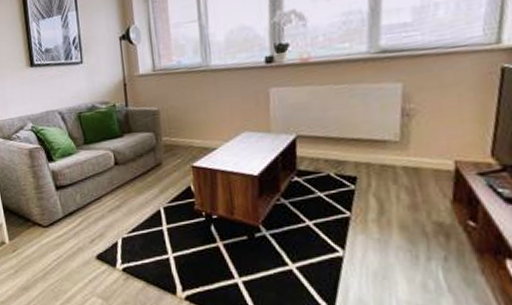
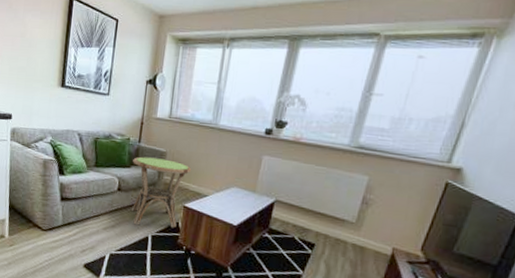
side table: none [124,118,192,200] -> present [131,156,192,228]

